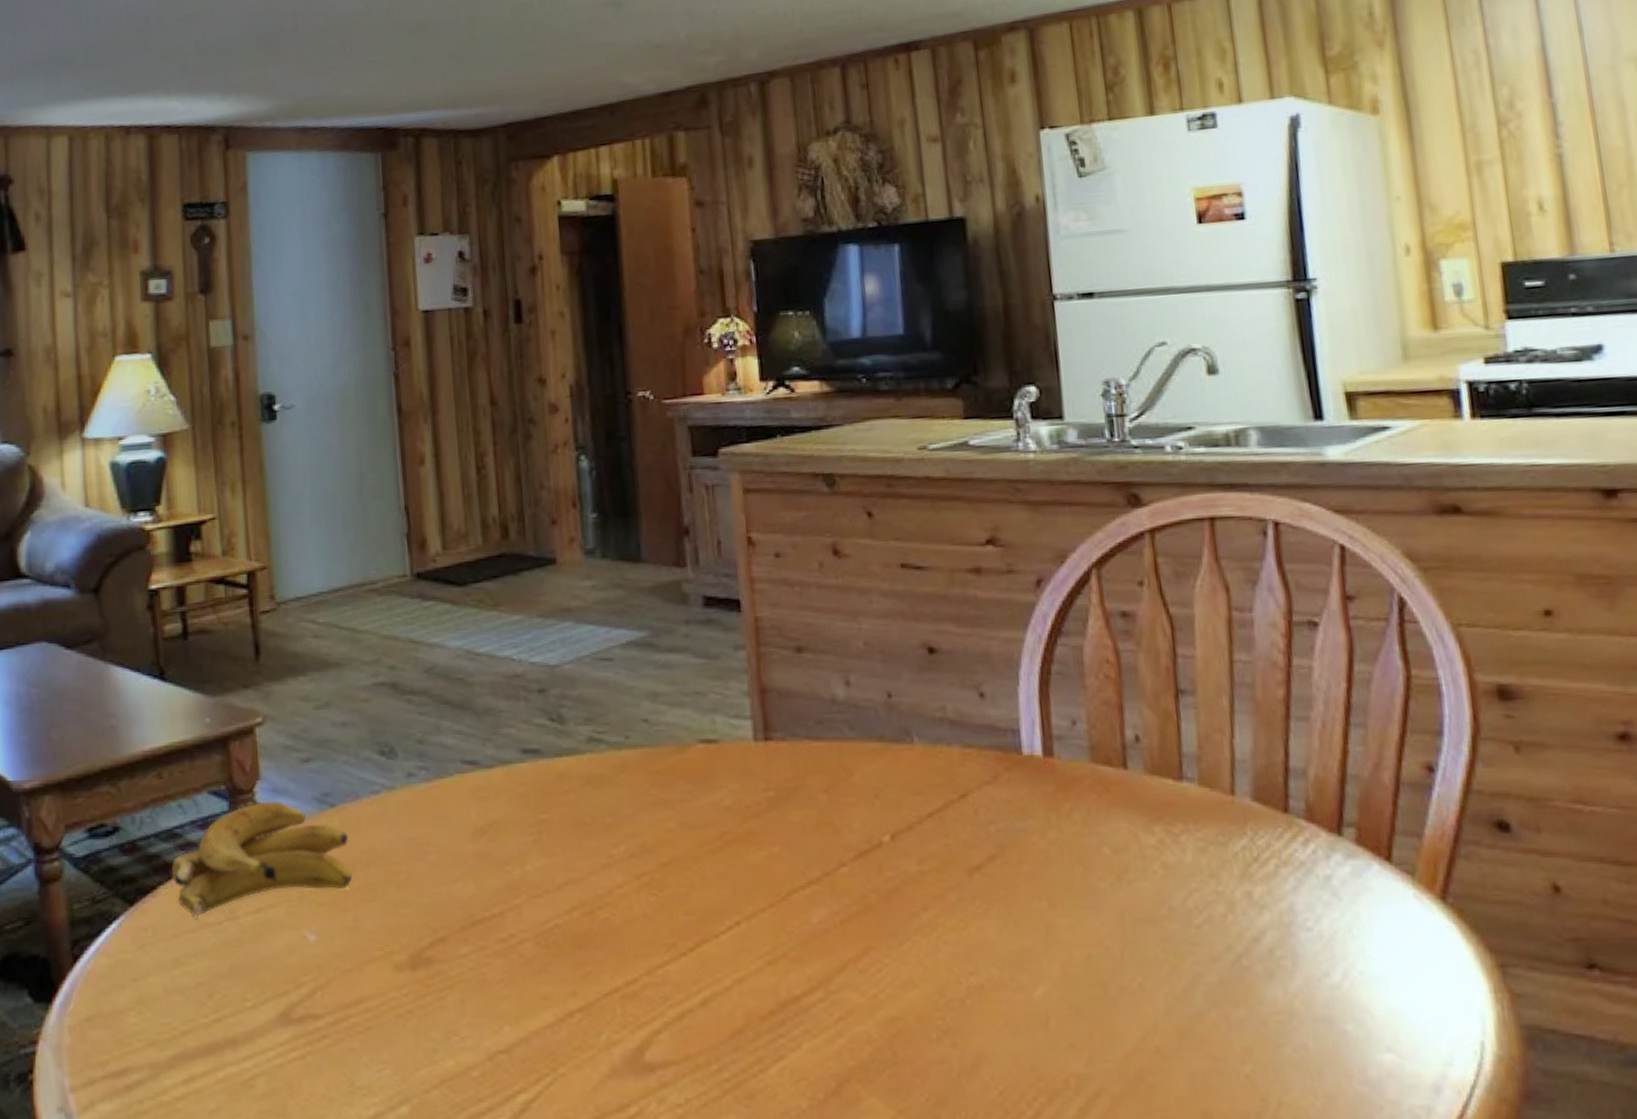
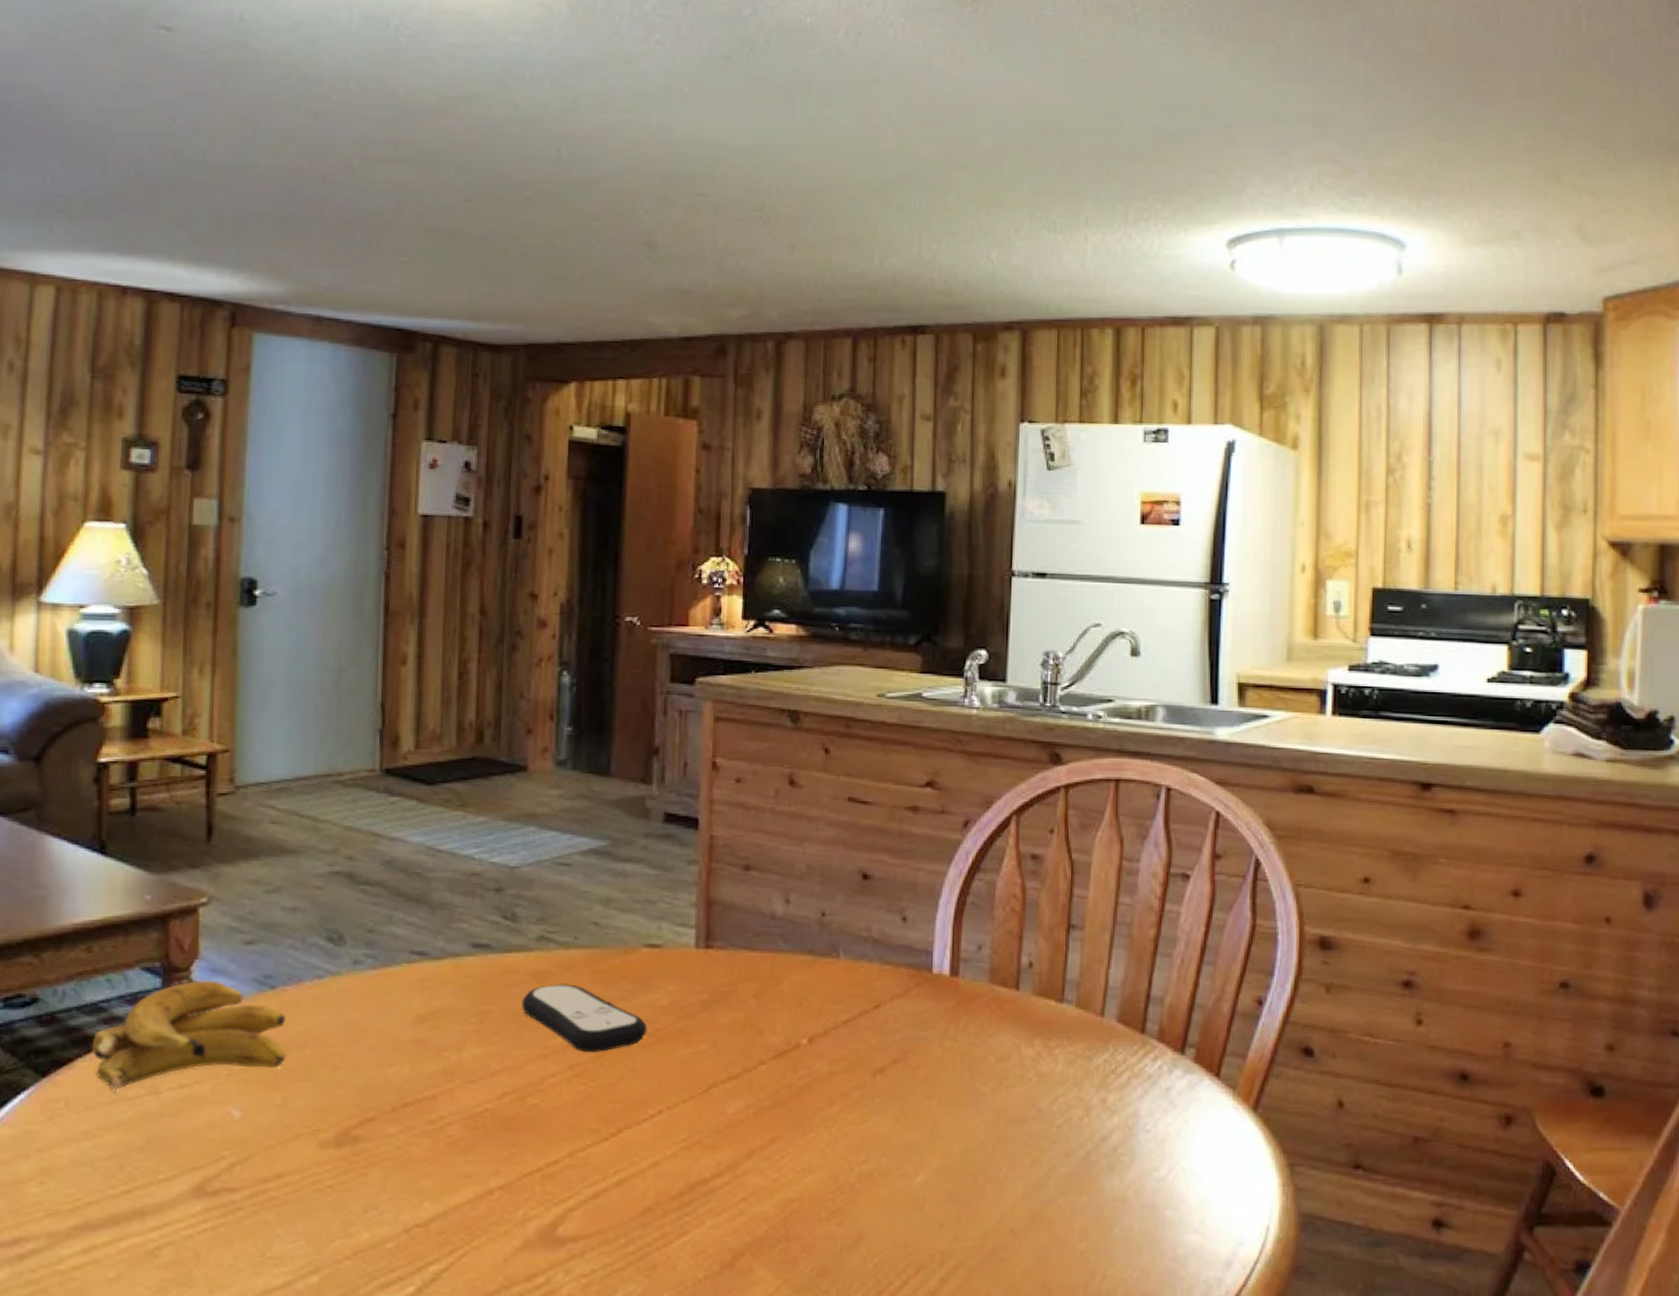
remote control: none [579,787,714,861] -> present [521,984,647,1053]

